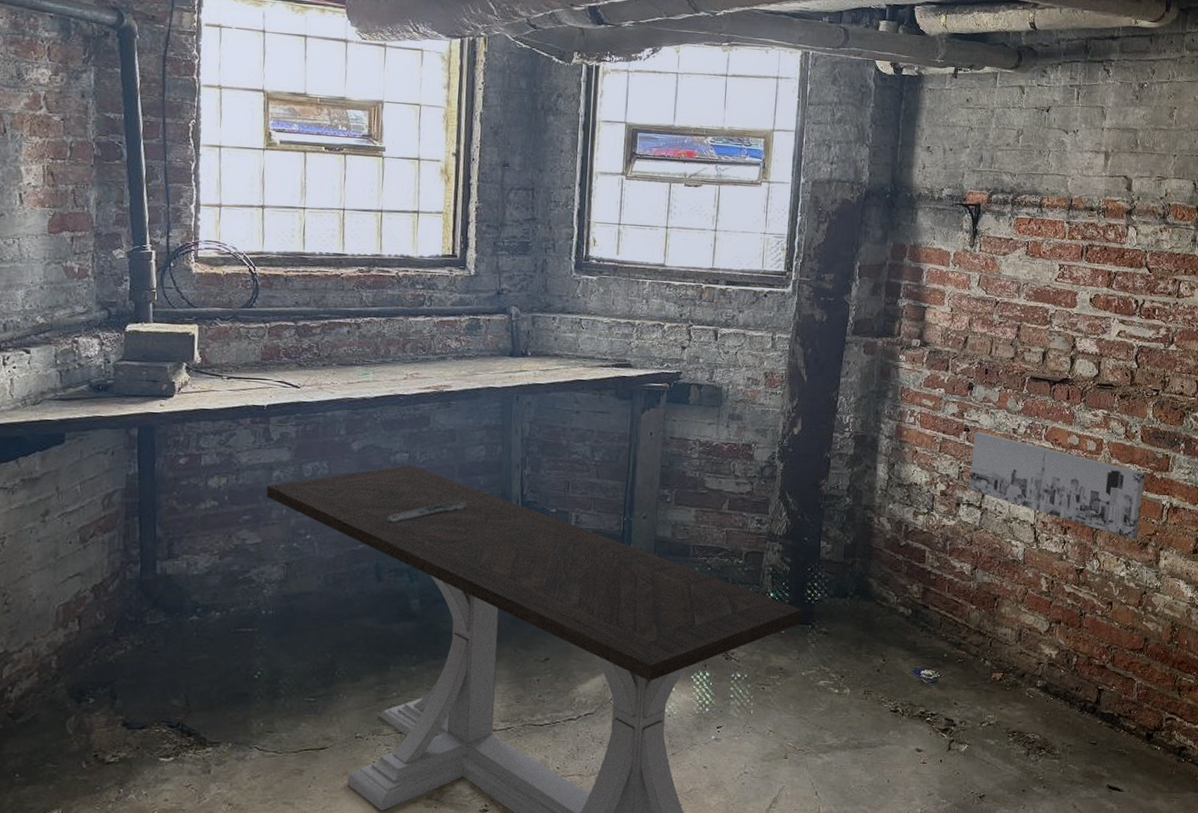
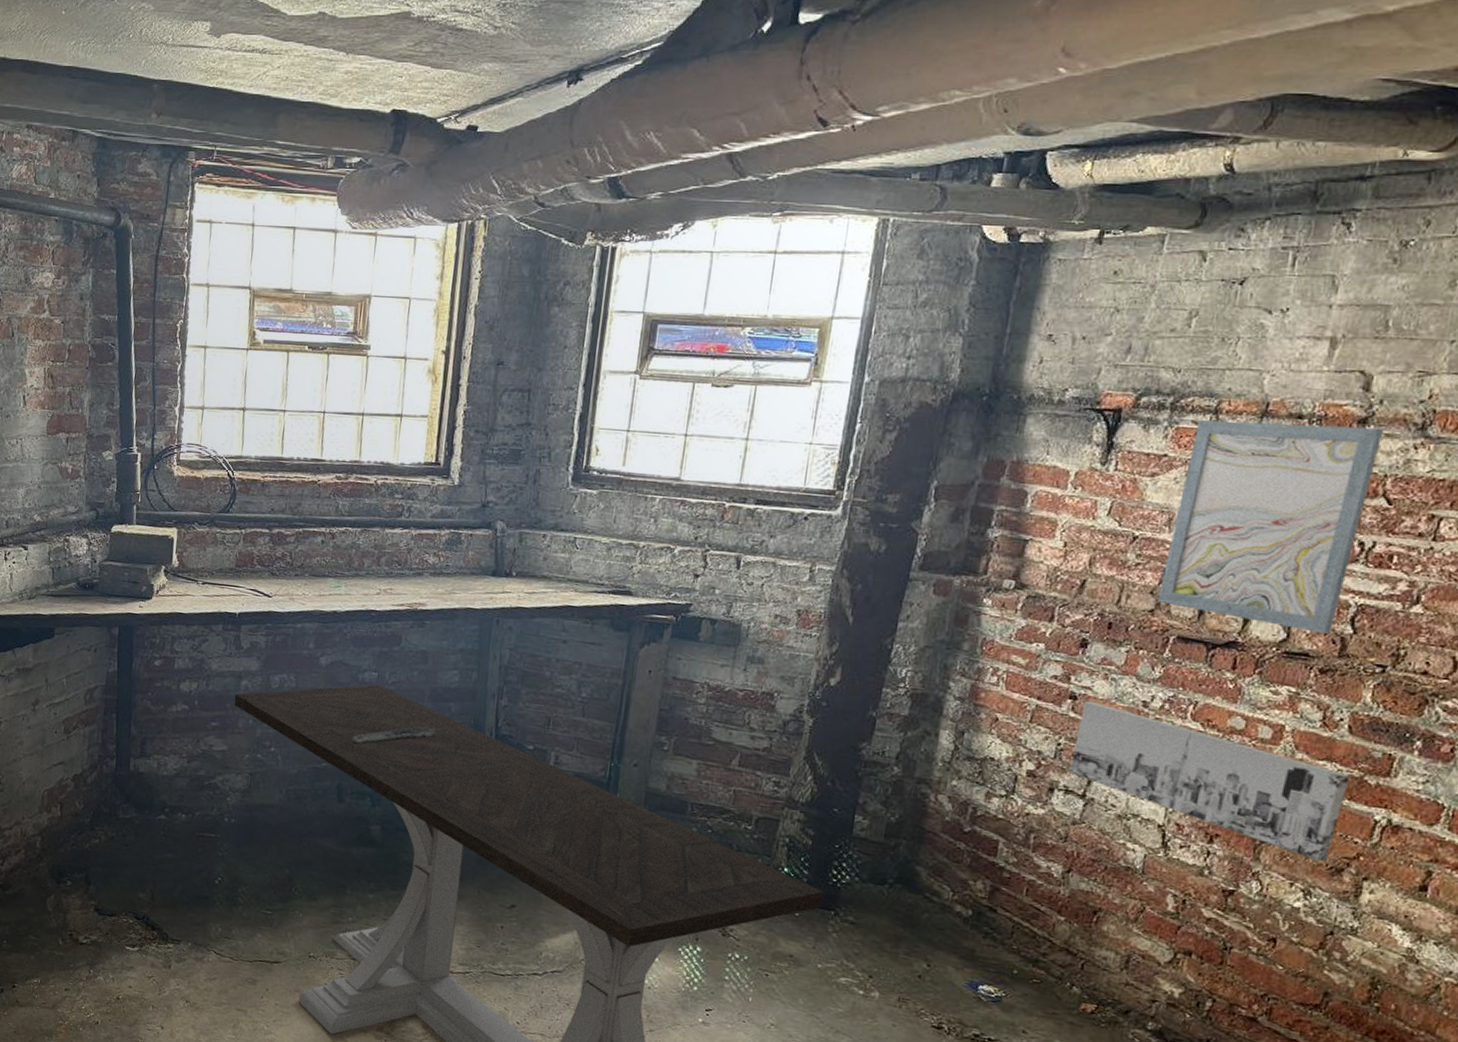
wall art: none [1016,212,1141,369] -> present [1157,420,1383,634]

